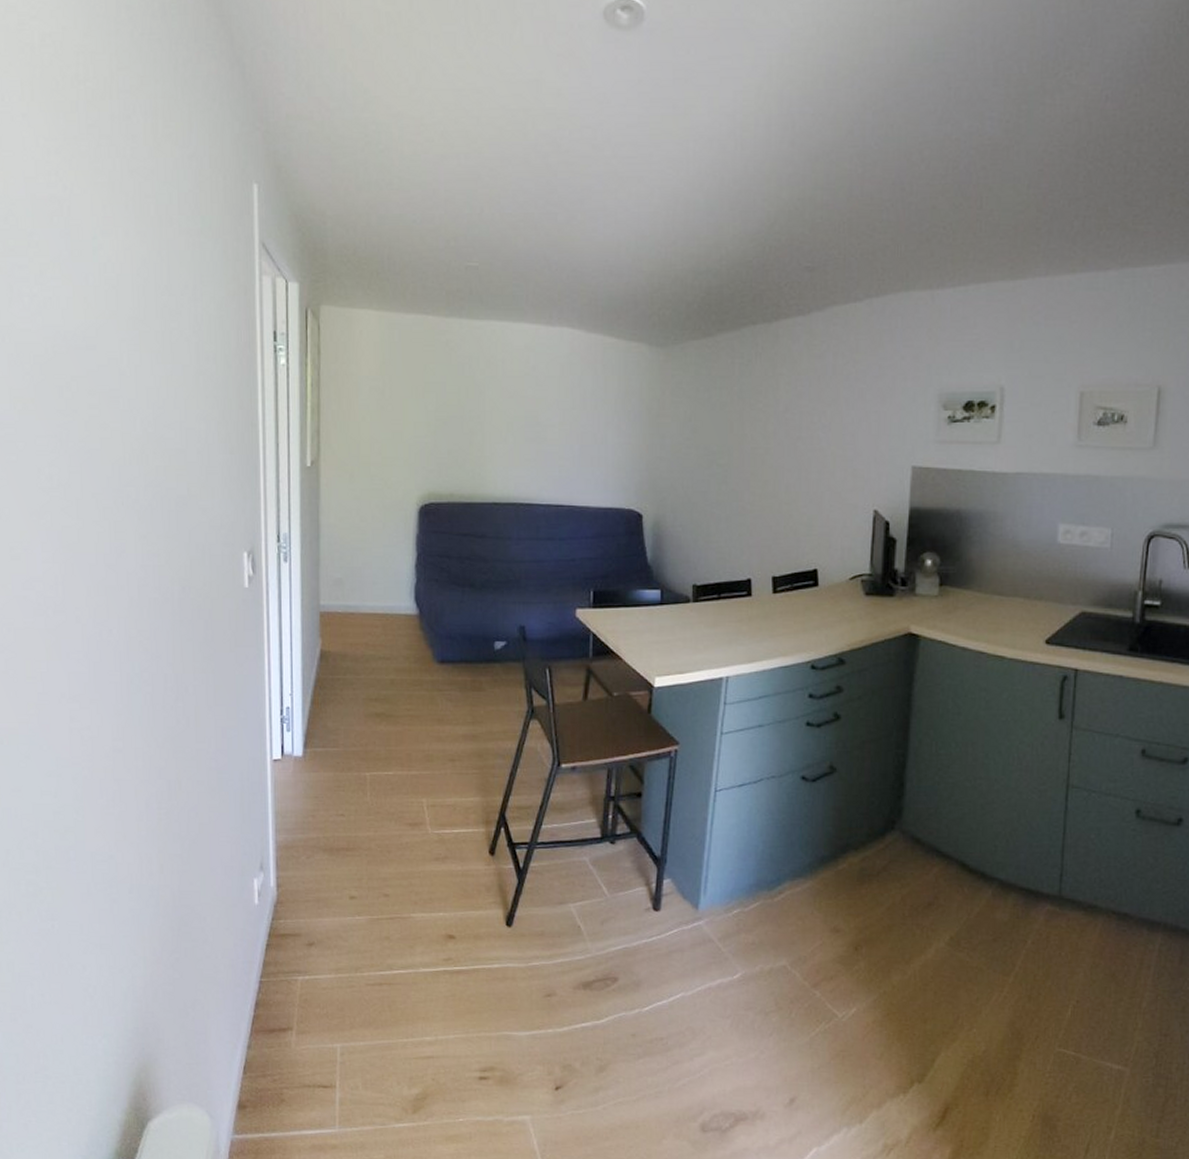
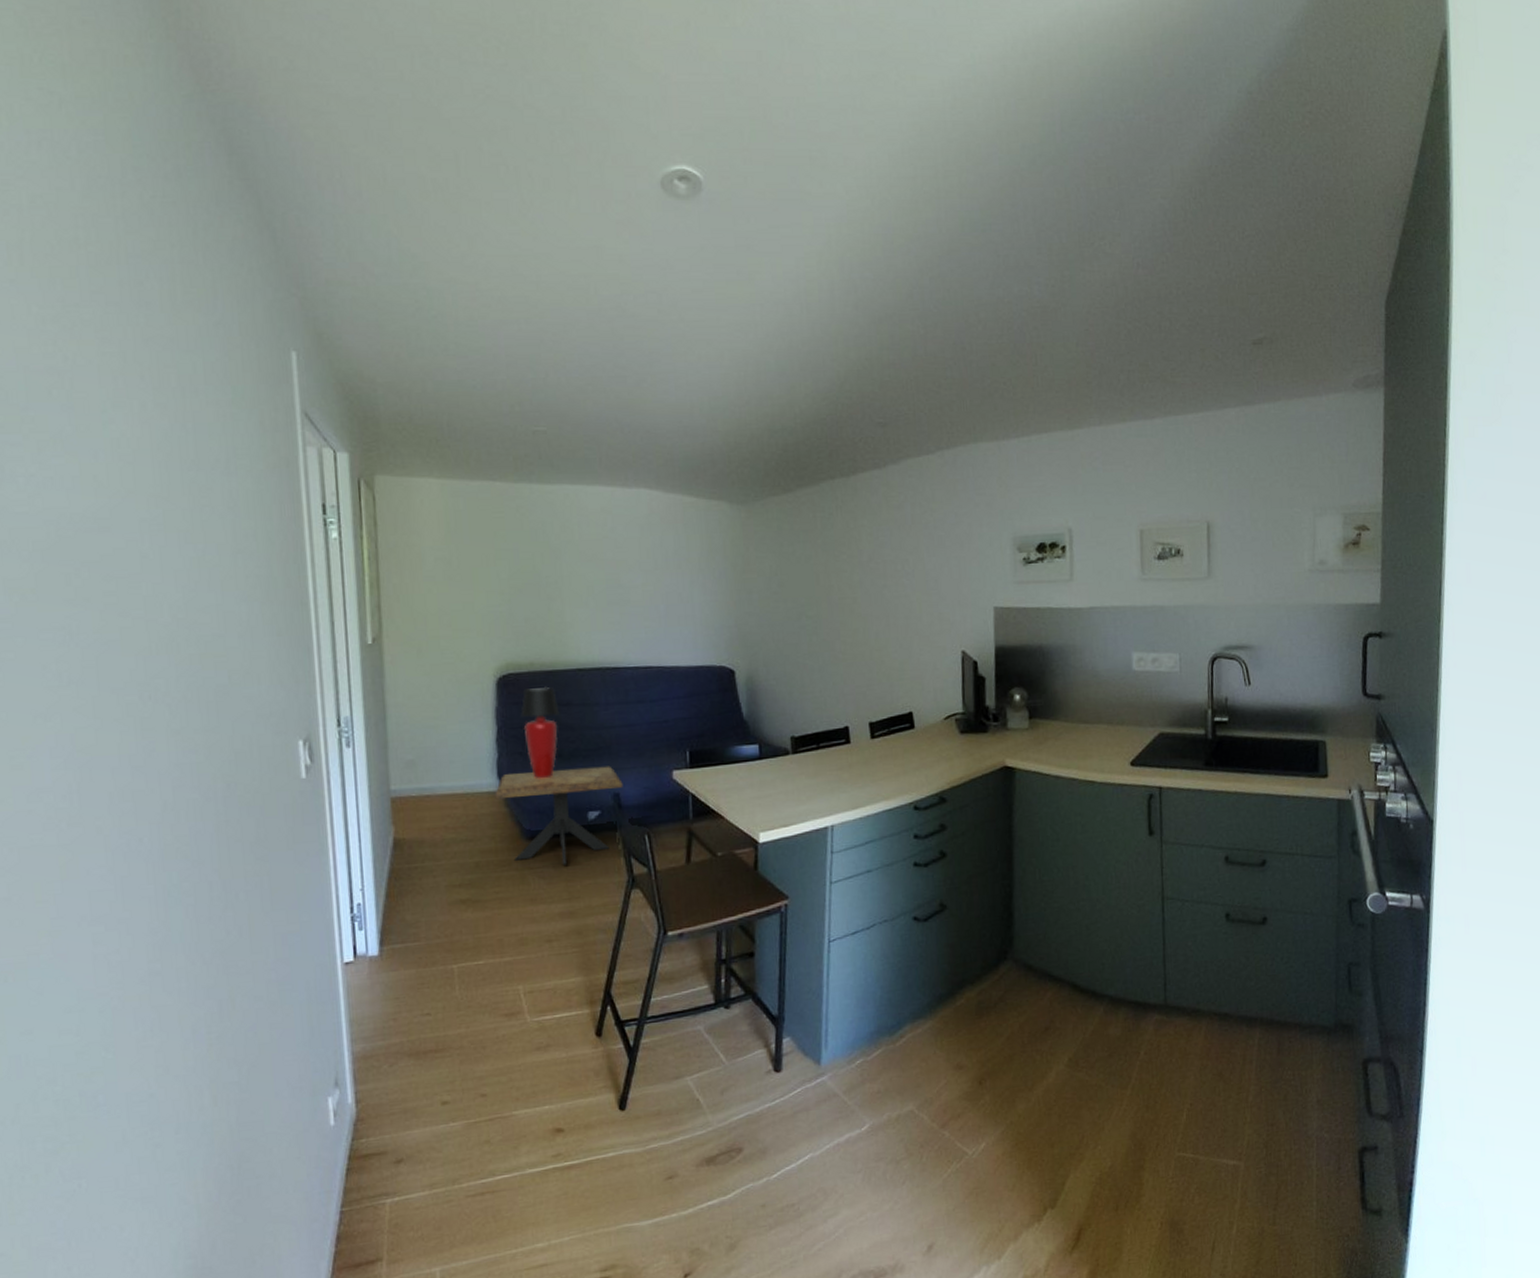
side table: none [411,598,529,690] -> present [495,766,623,865]
table lamp: none [439,517,475,605] -> present [520,686,560,778]

